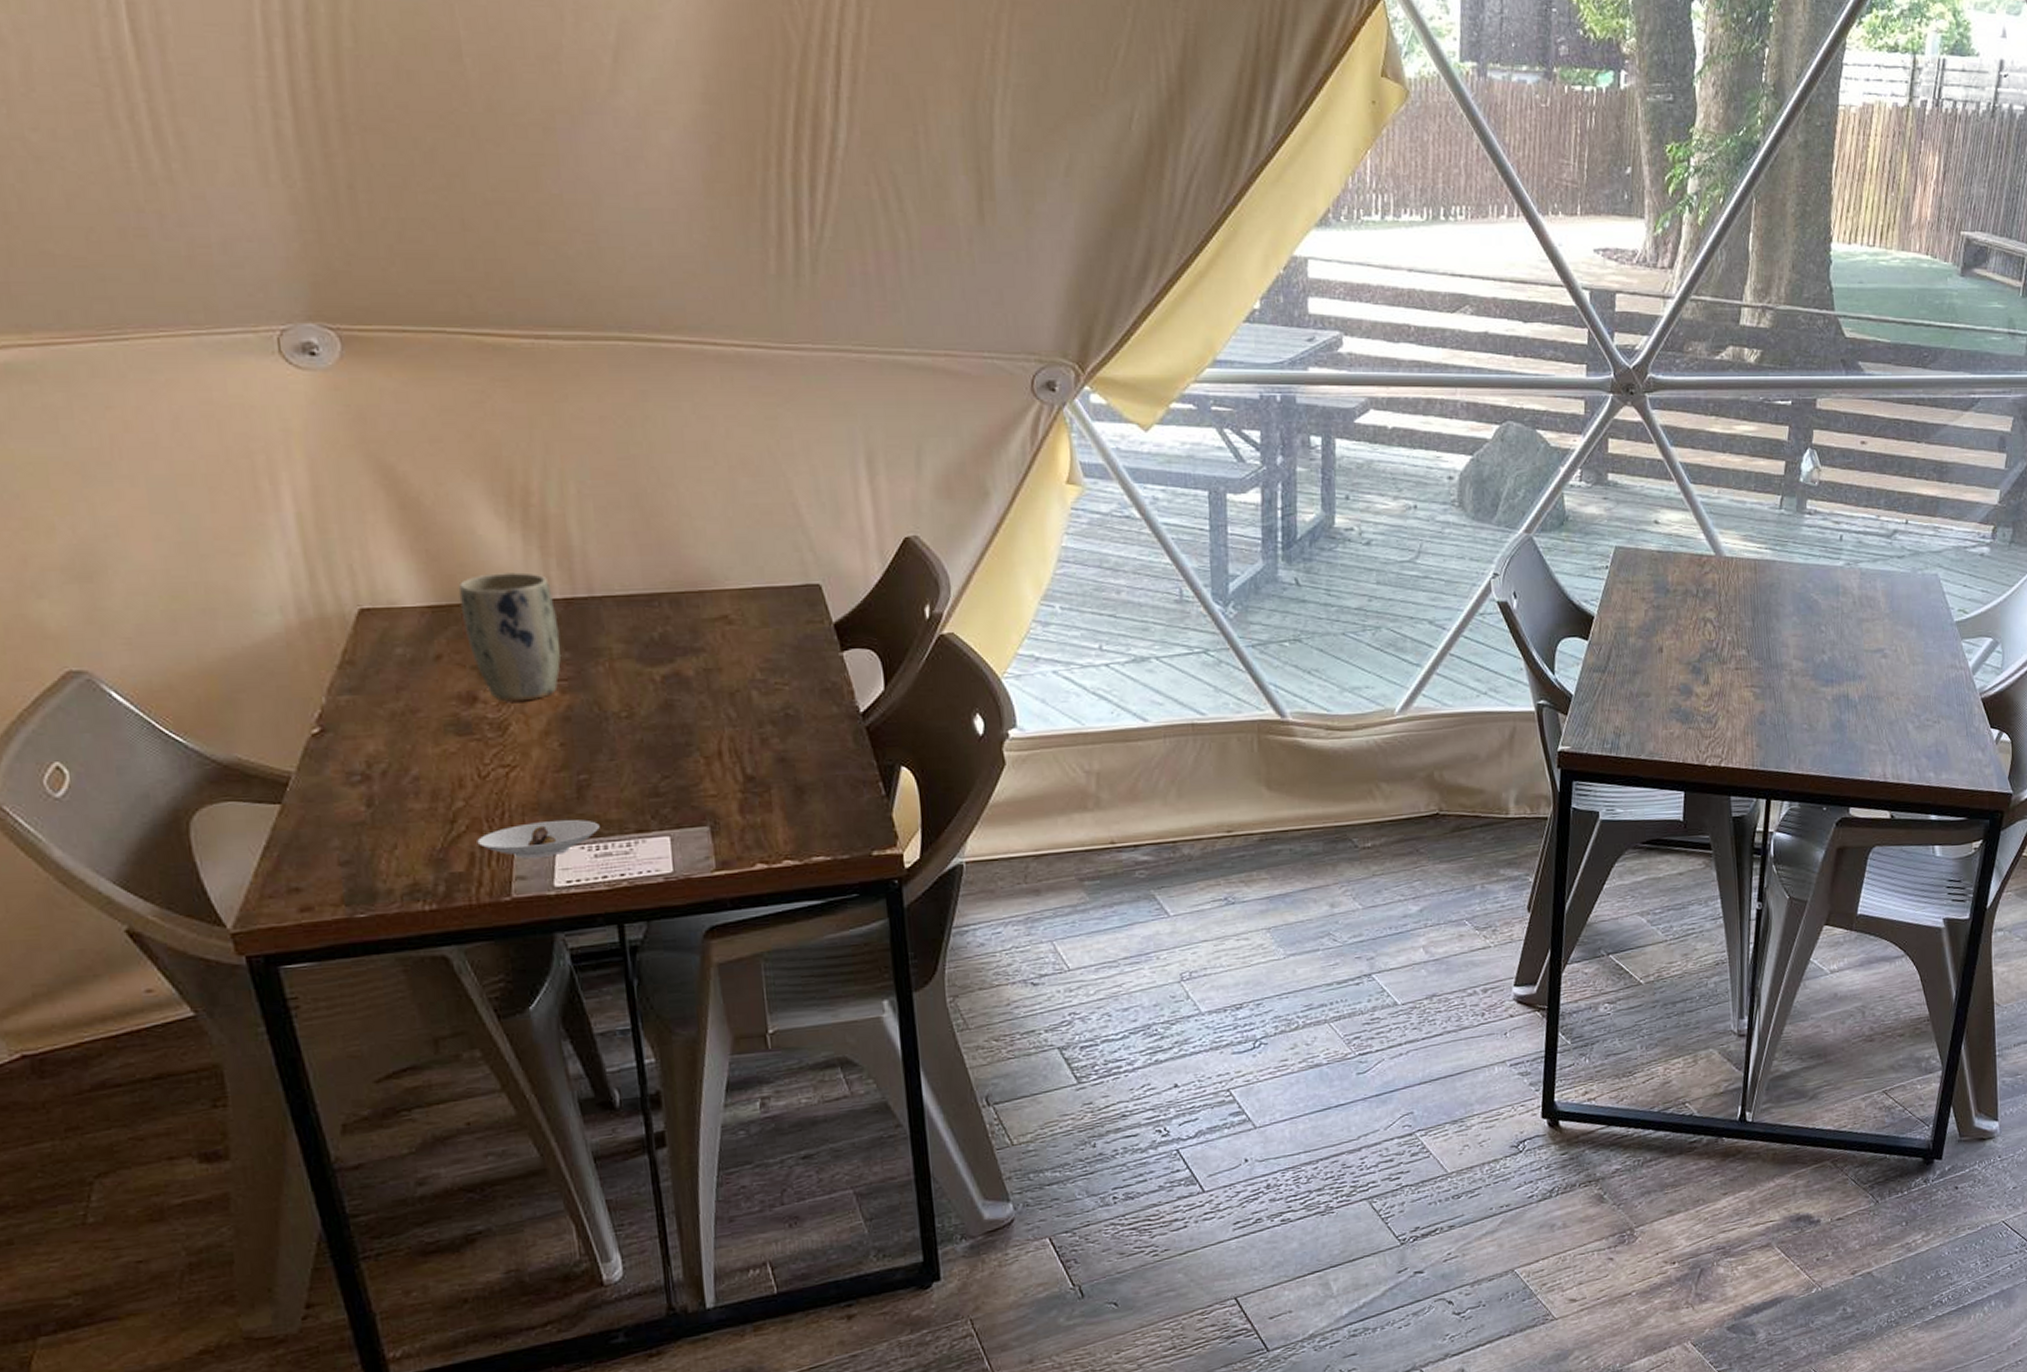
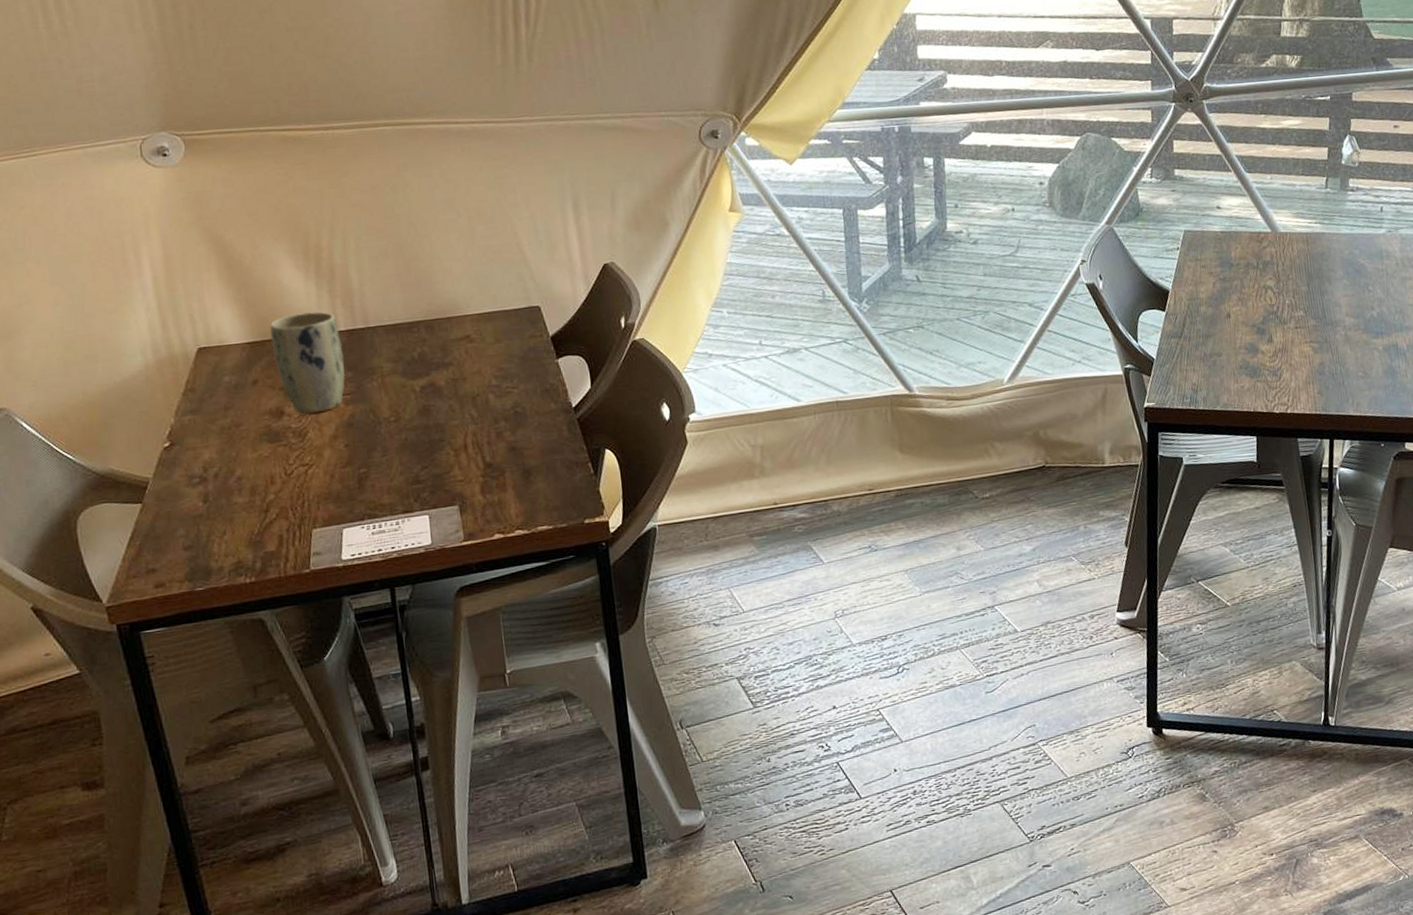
saucer: present [477,820,600,859] -> none [284,505,376,538]

